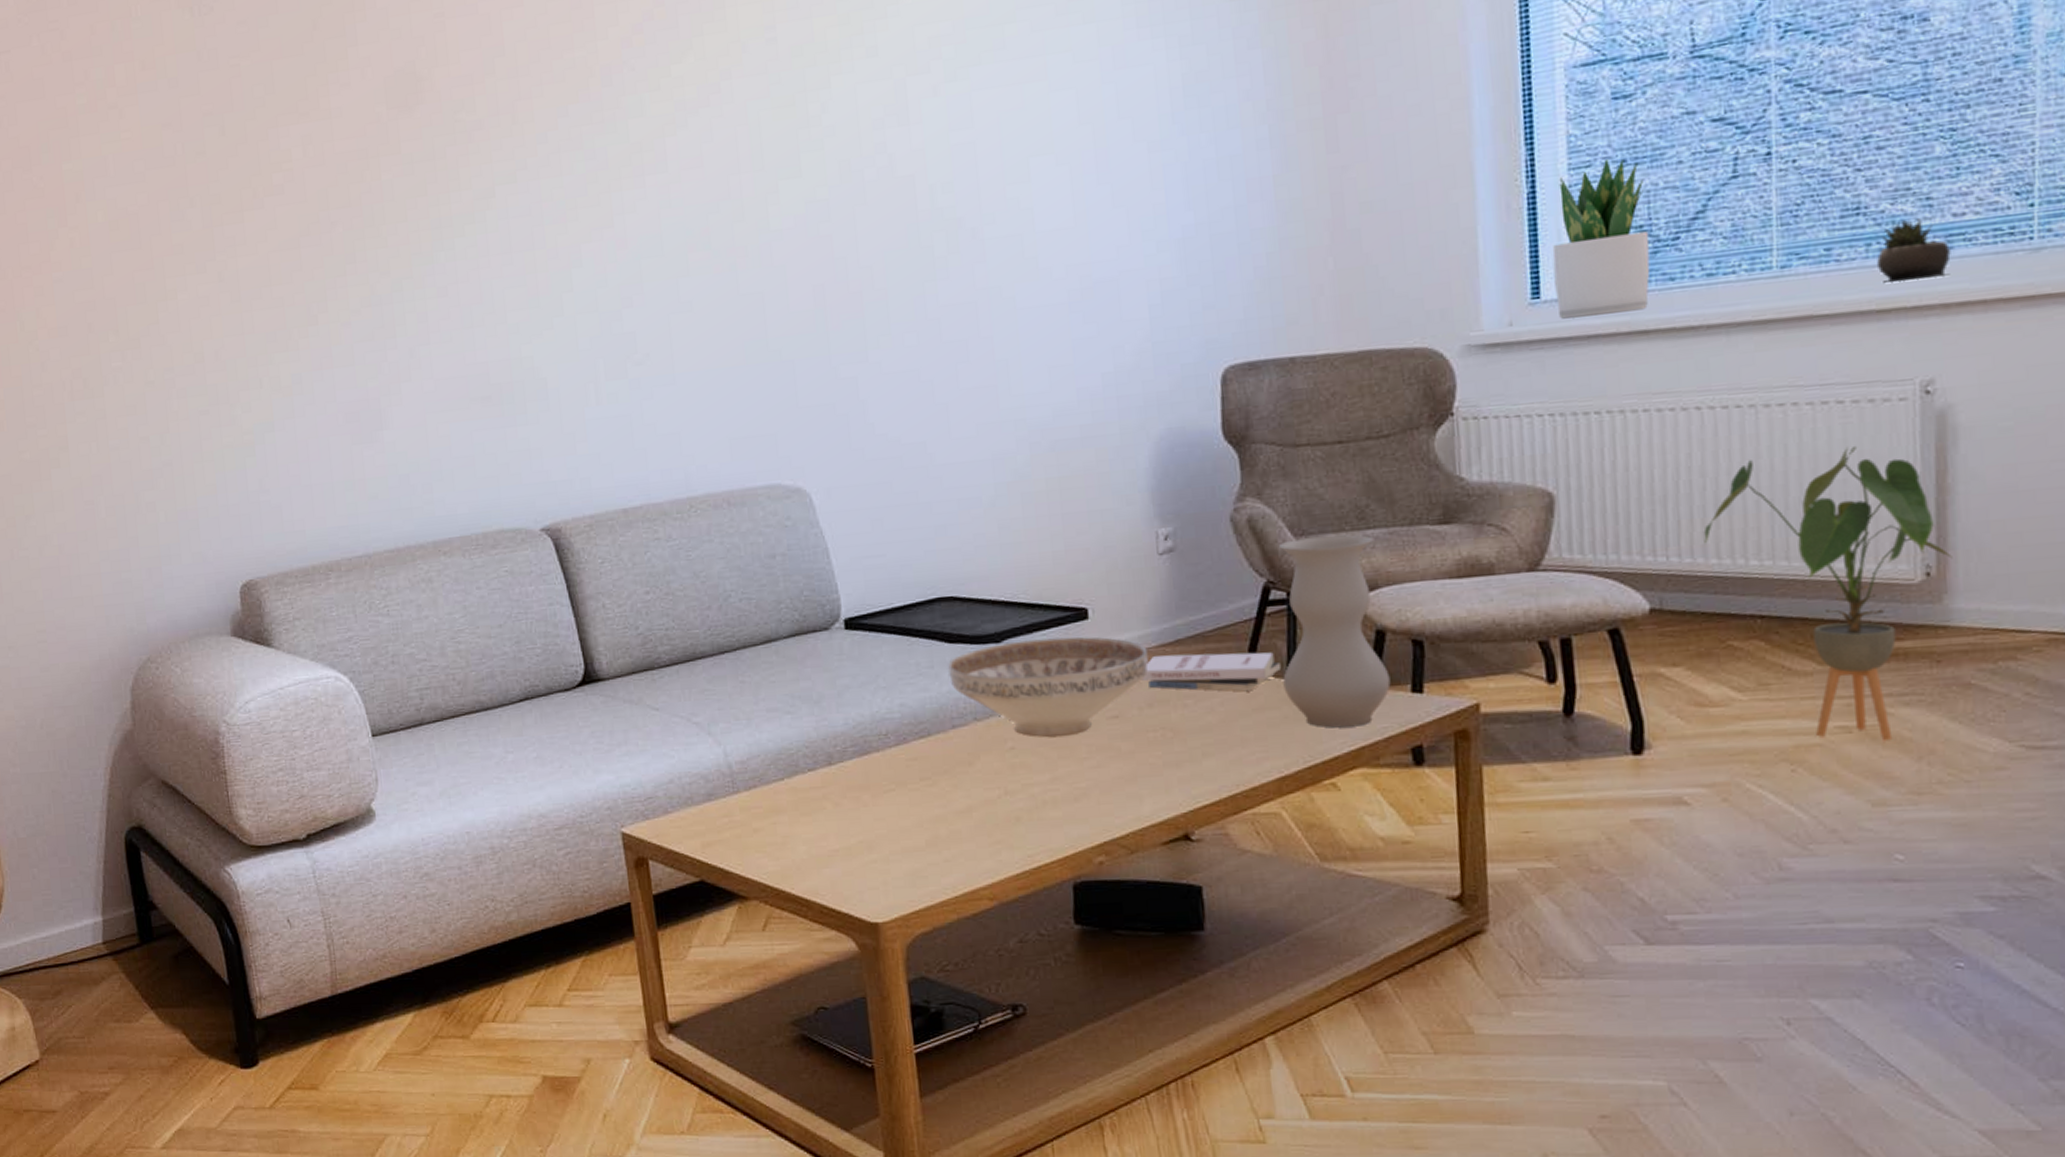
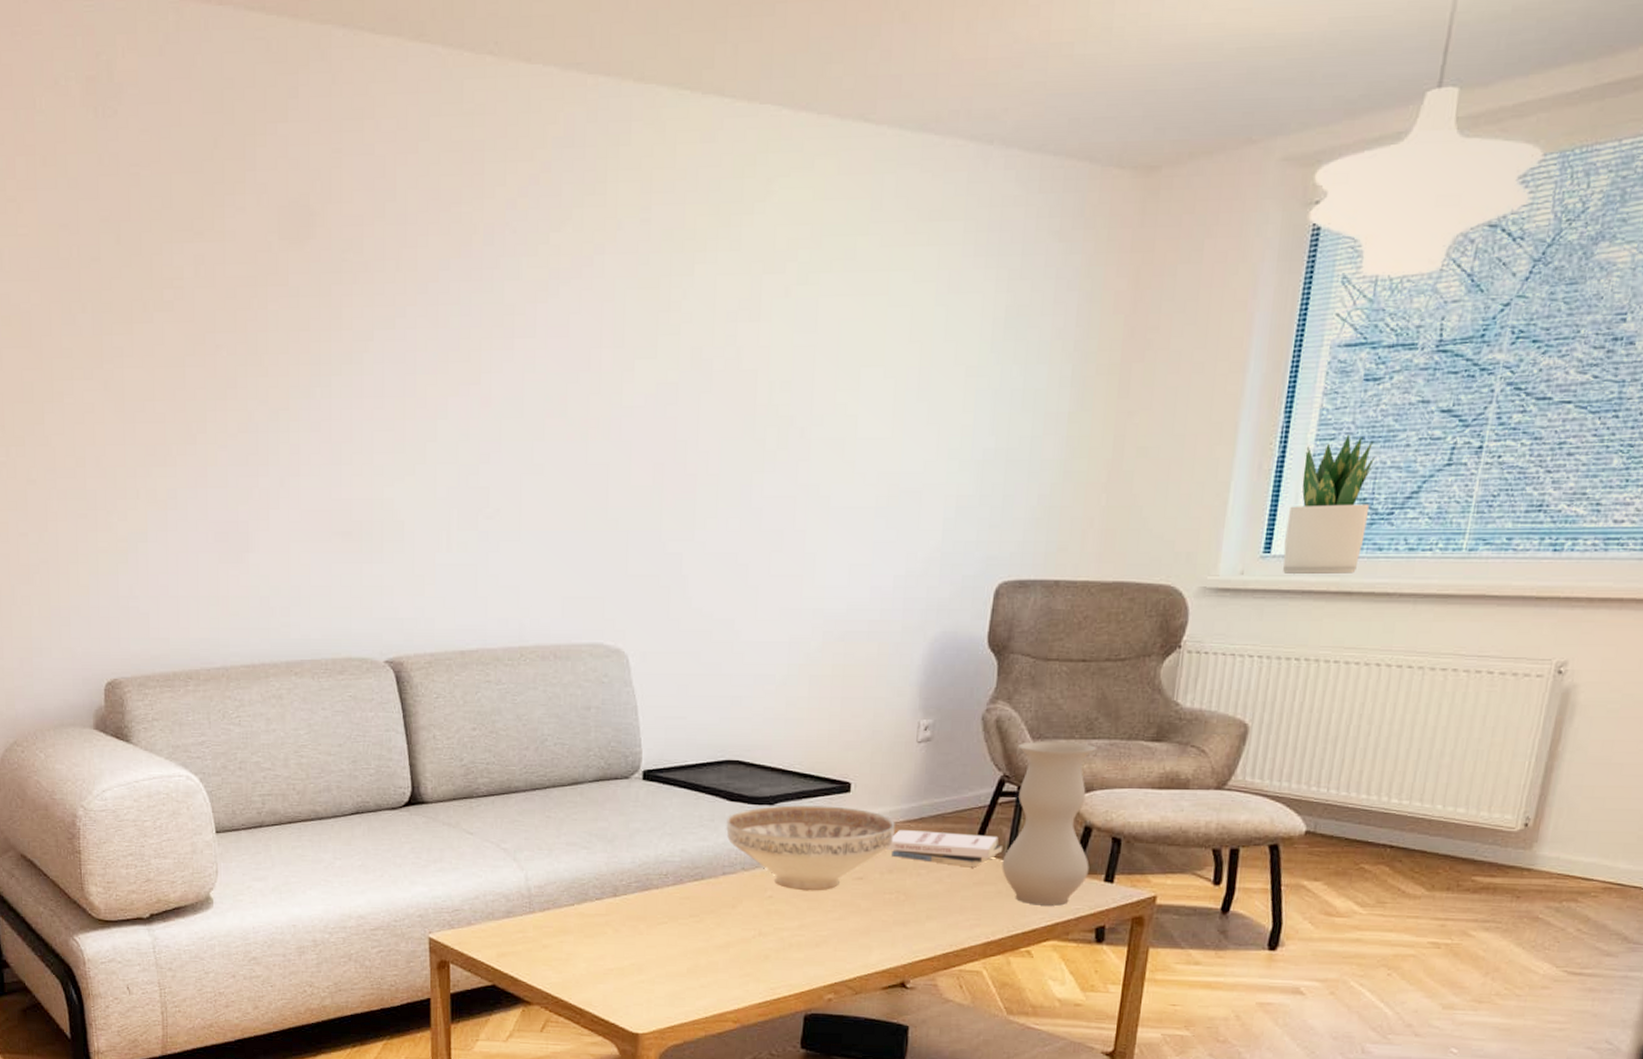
house plant: present [1703,445,1953,742] -> none [1360,711,1548,958]
succulent plant: present [1877,218,1951,284] -> none [1545,521,1606,575]

